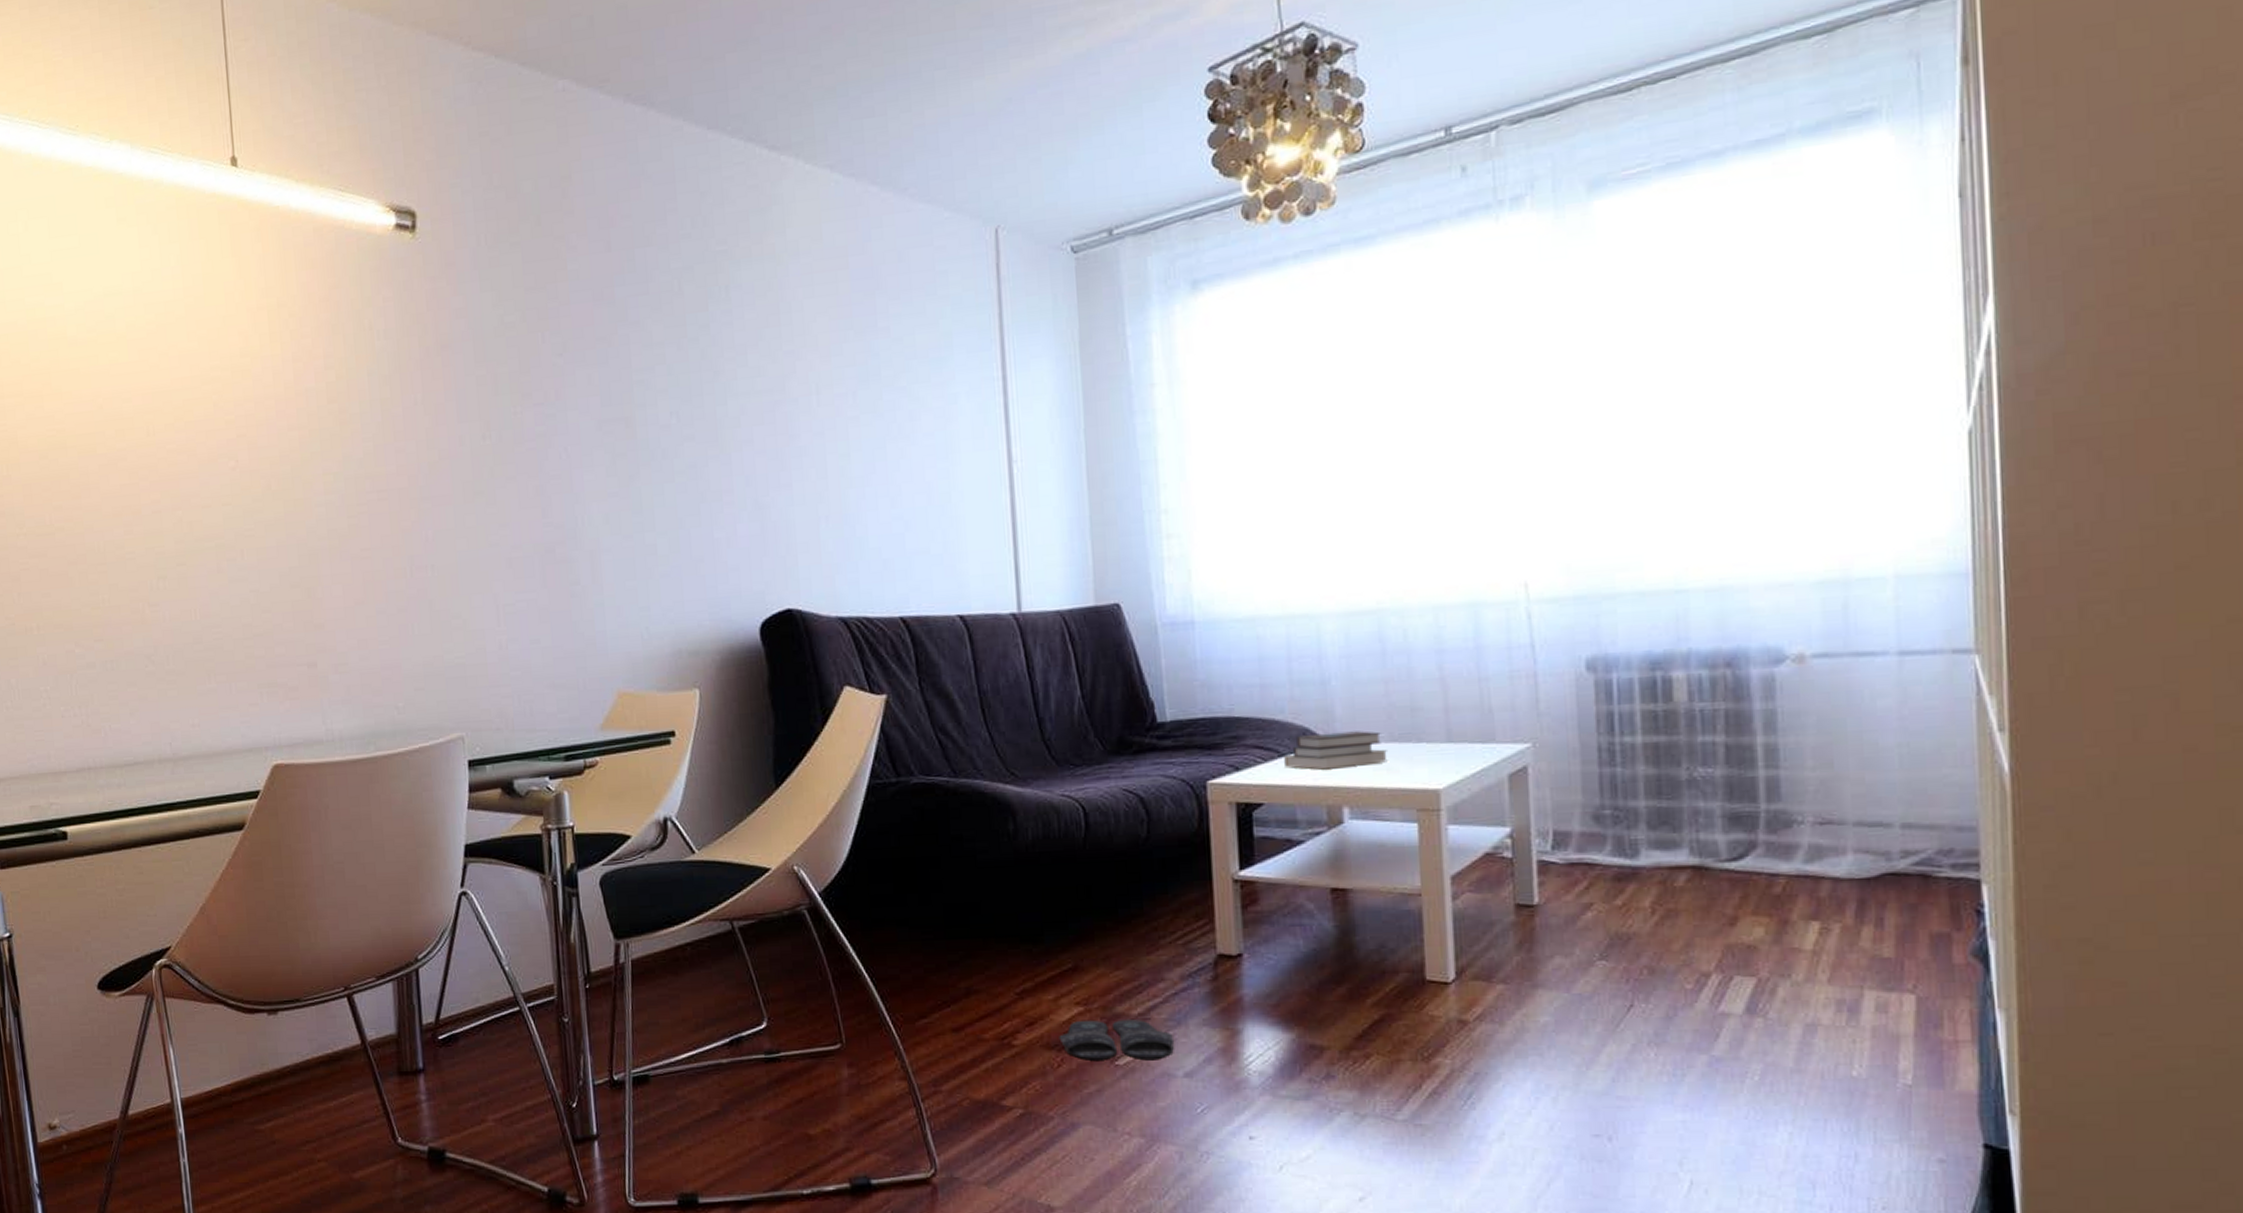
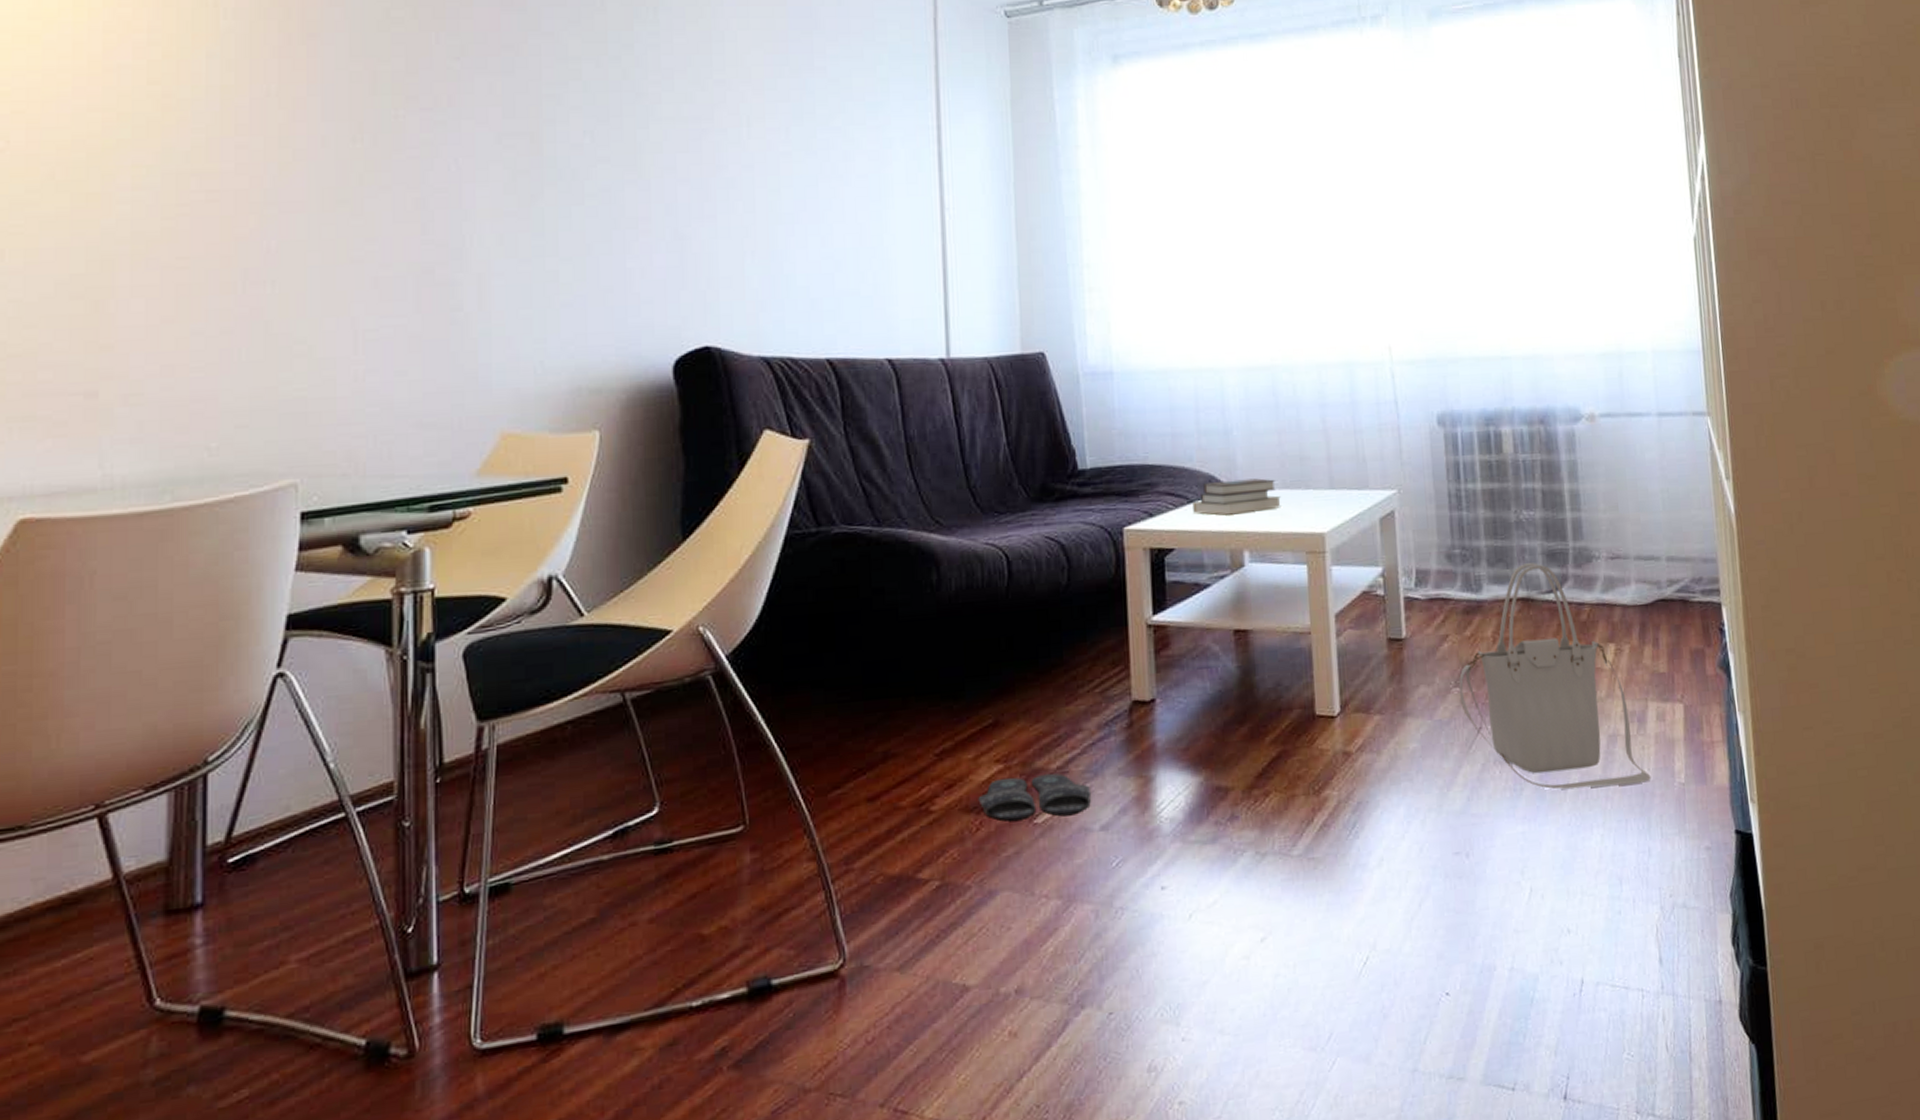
tote bag: none [1604,827,1864,1081] -> present [1458,563,1651,790]

